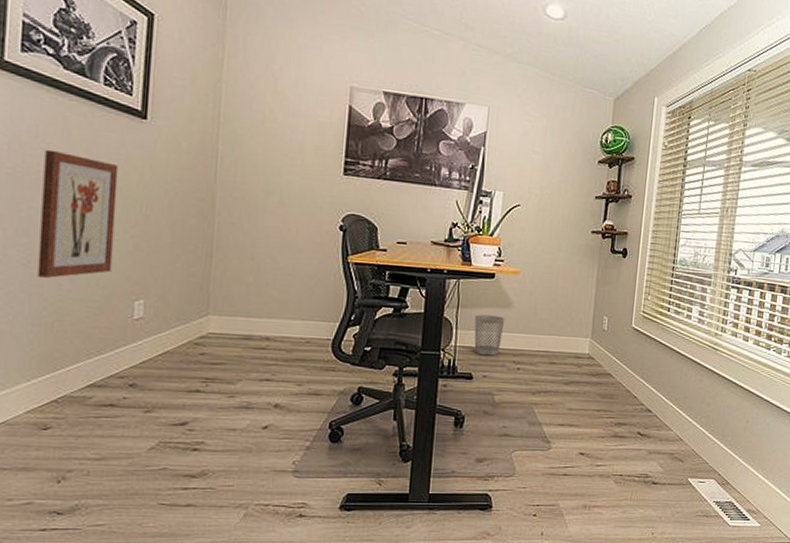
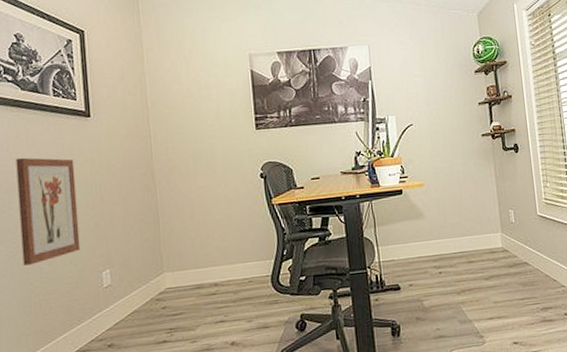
wastebasket: present [474,314,505,356] -> none [392,227,420,266]

